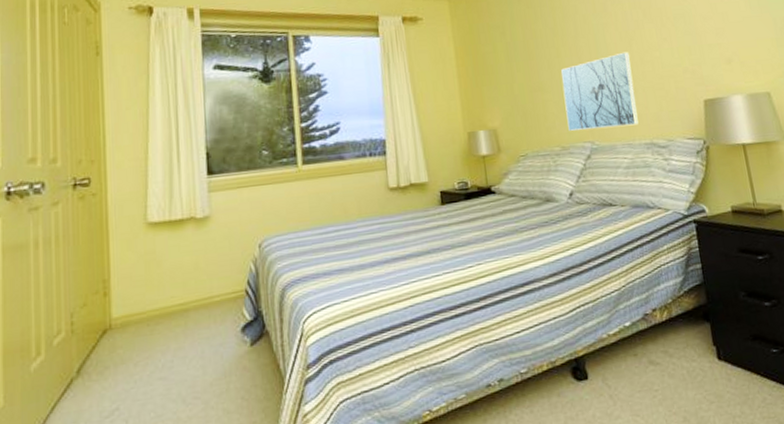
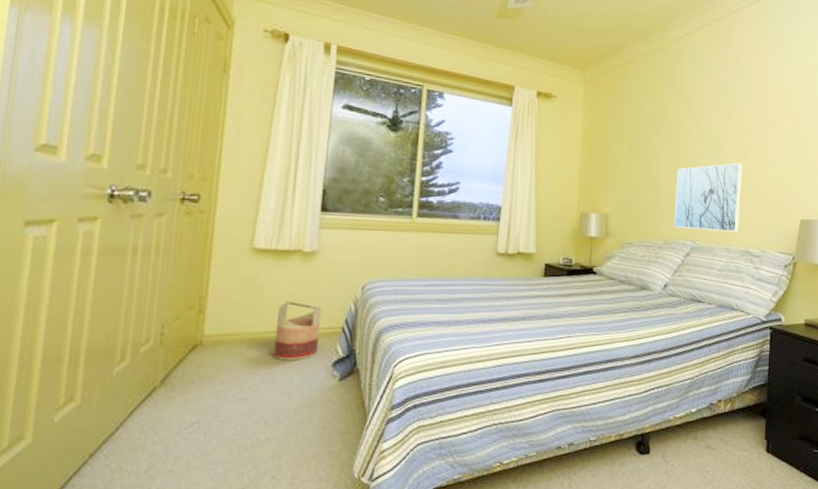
basket: none [179,270,225,333] -> present [273,300,322,361]

